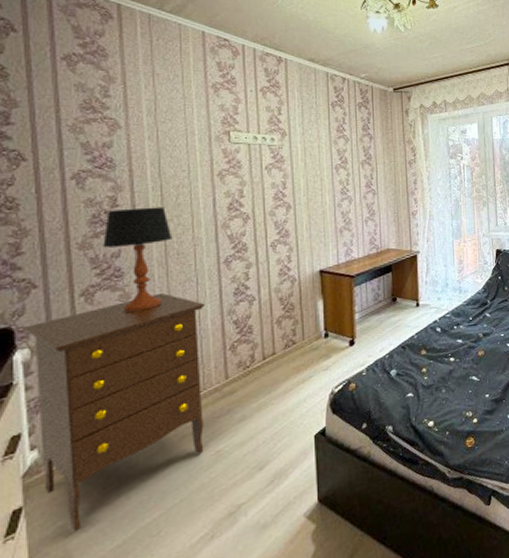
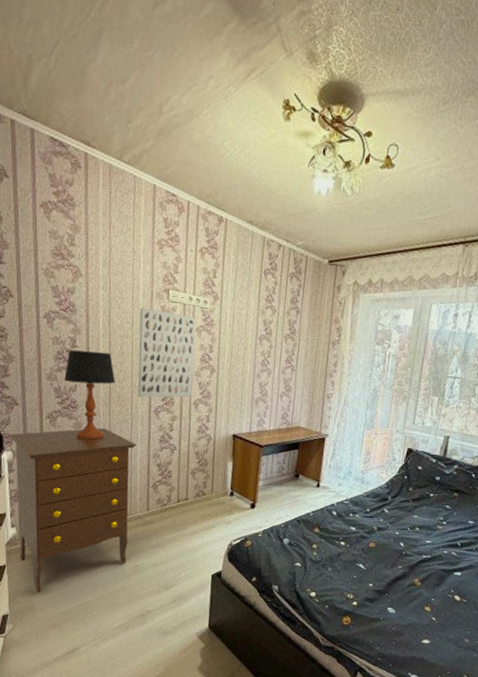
wall art: none [196,153,269,250] -> present [138,307,196,398]

